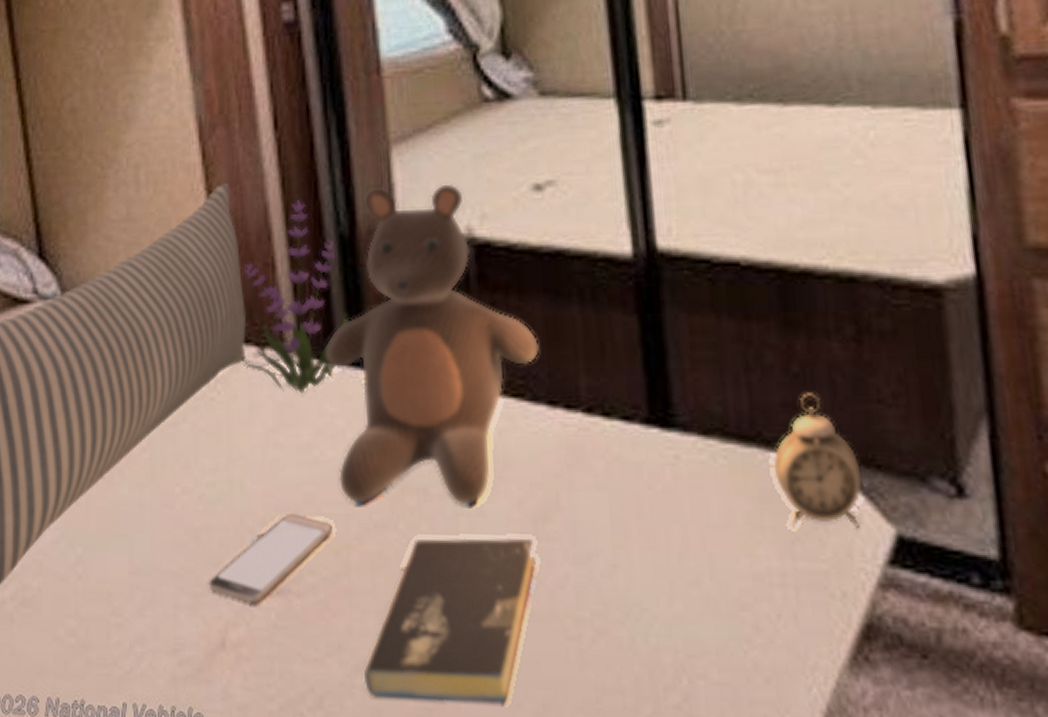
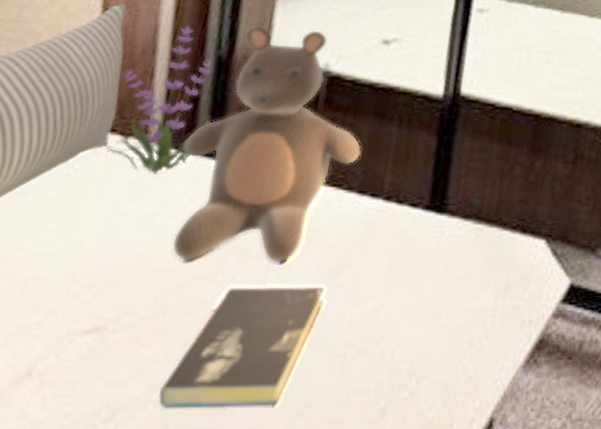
smartphone: present [208,514,334,604] -> none [26,268,159,340]
alarm clock: present [772,393,863,528] -> none [504,194,558,280]

